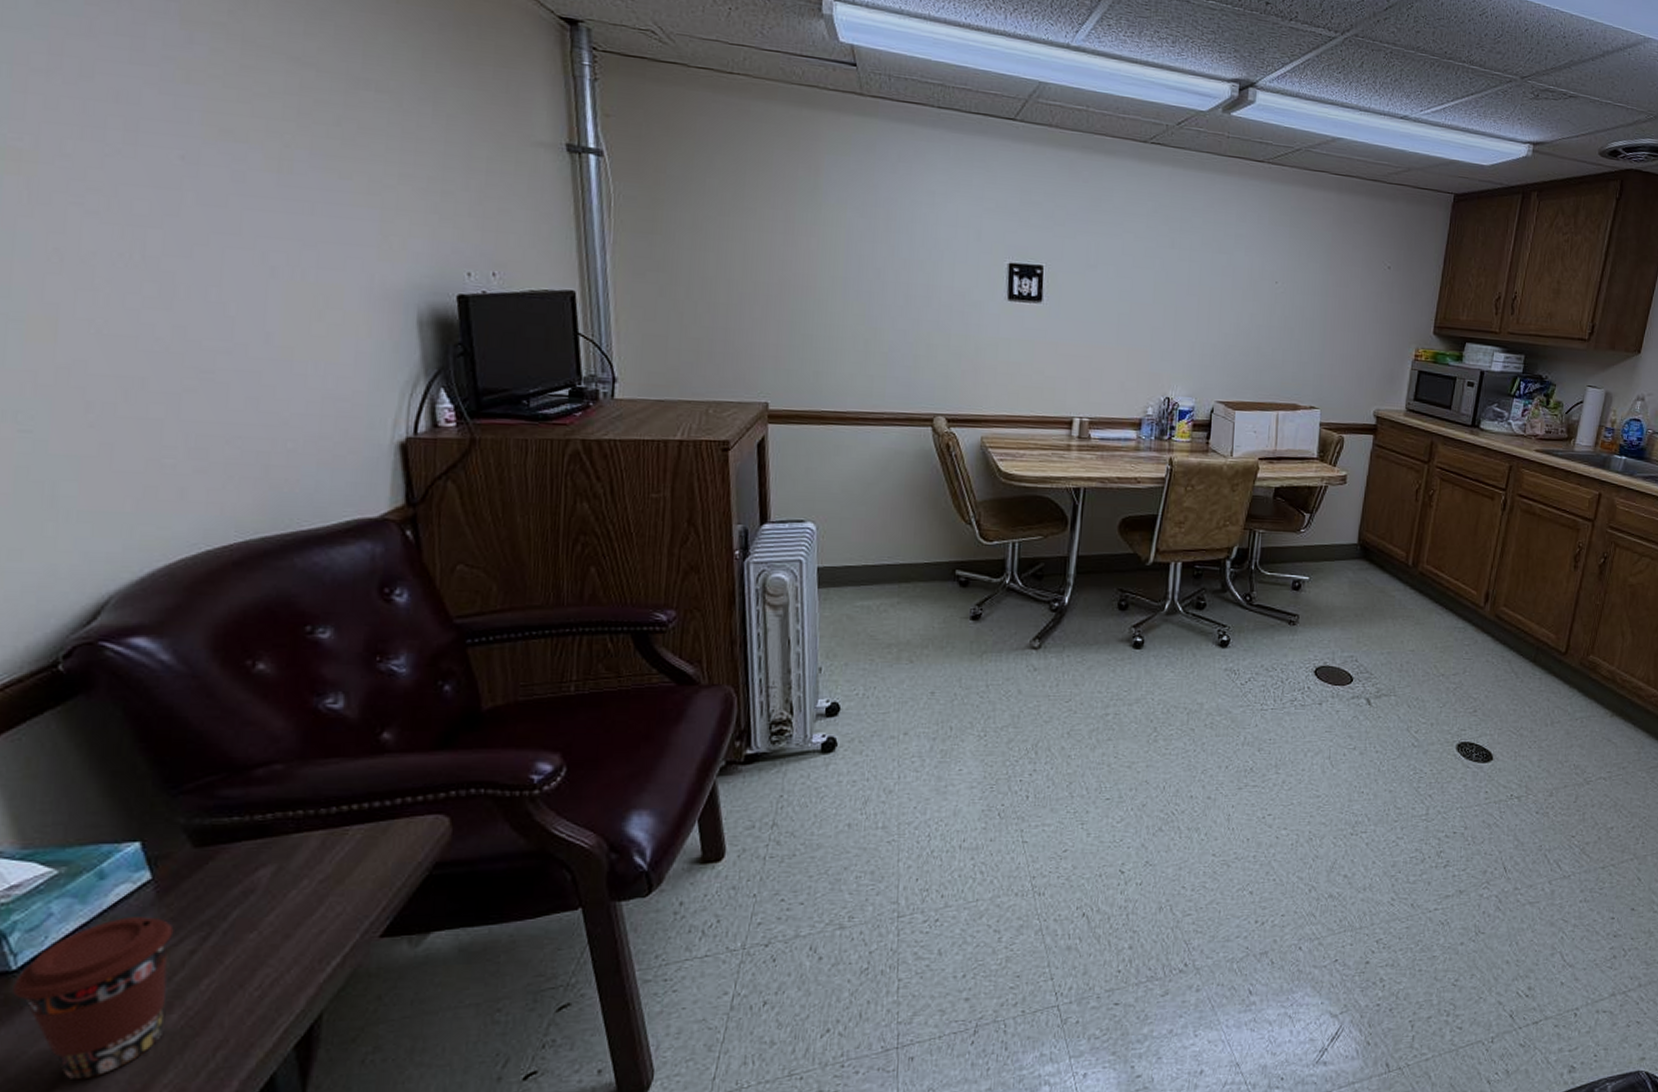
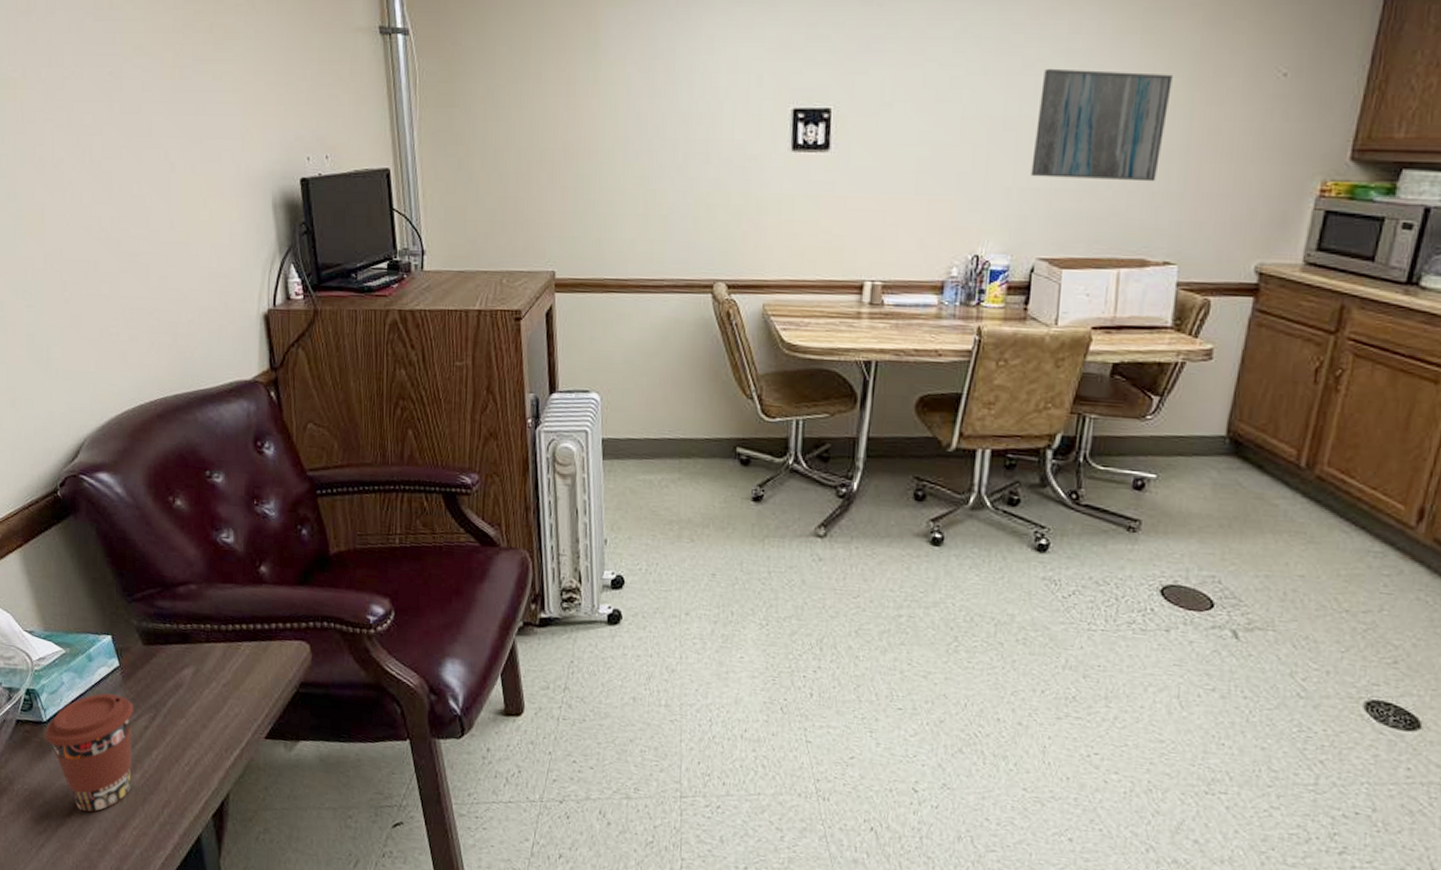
wall art: none [1210,247,1313,343] -> present [1031,68,1173,182]

